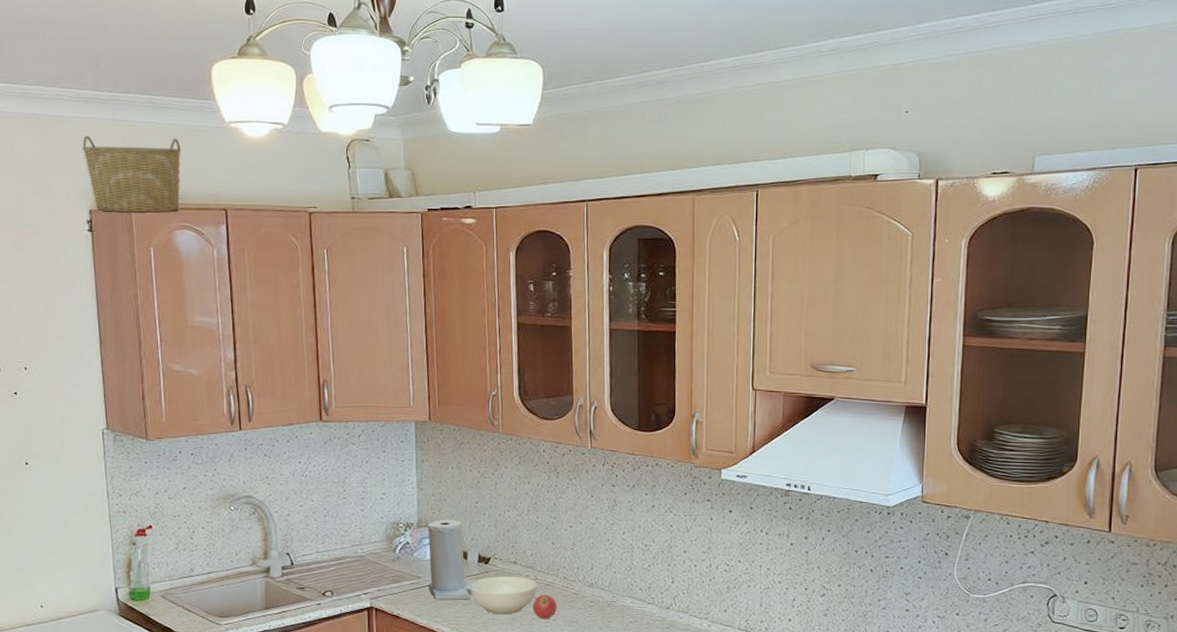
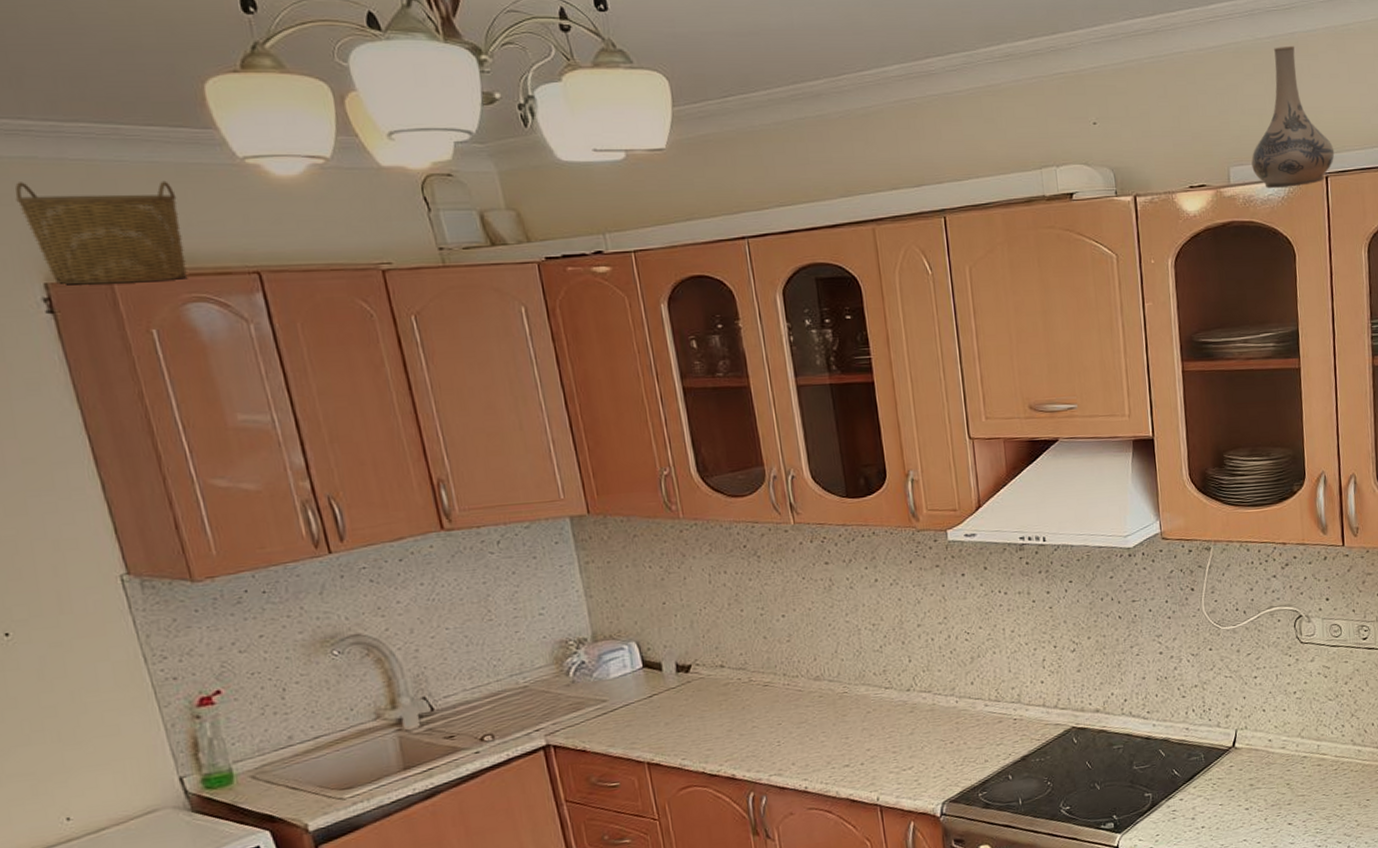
paper towel: present [428,519,478,600] -> none [606,627,680,723]
bowl: present [469,576,538,615] -> none [670,681,754,729]
fruit: present [533,594,557,620] -> none [750,696,781,726]
decorative vase: none [1058,42,1148,178] -> present [1251,45,1335,189]

